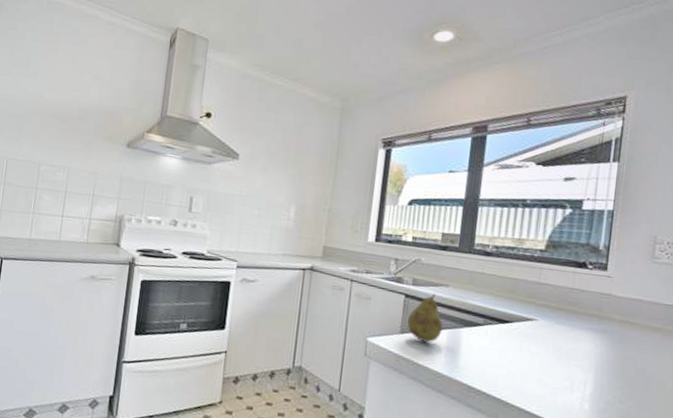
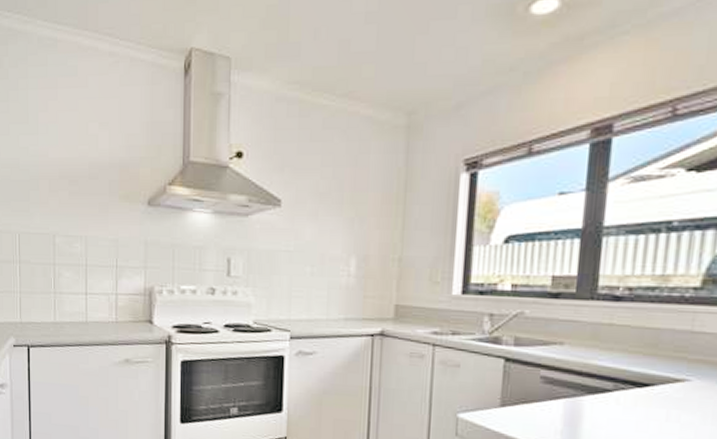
fruit: present [407,293,443,343] -> none [509,354,558,417]

